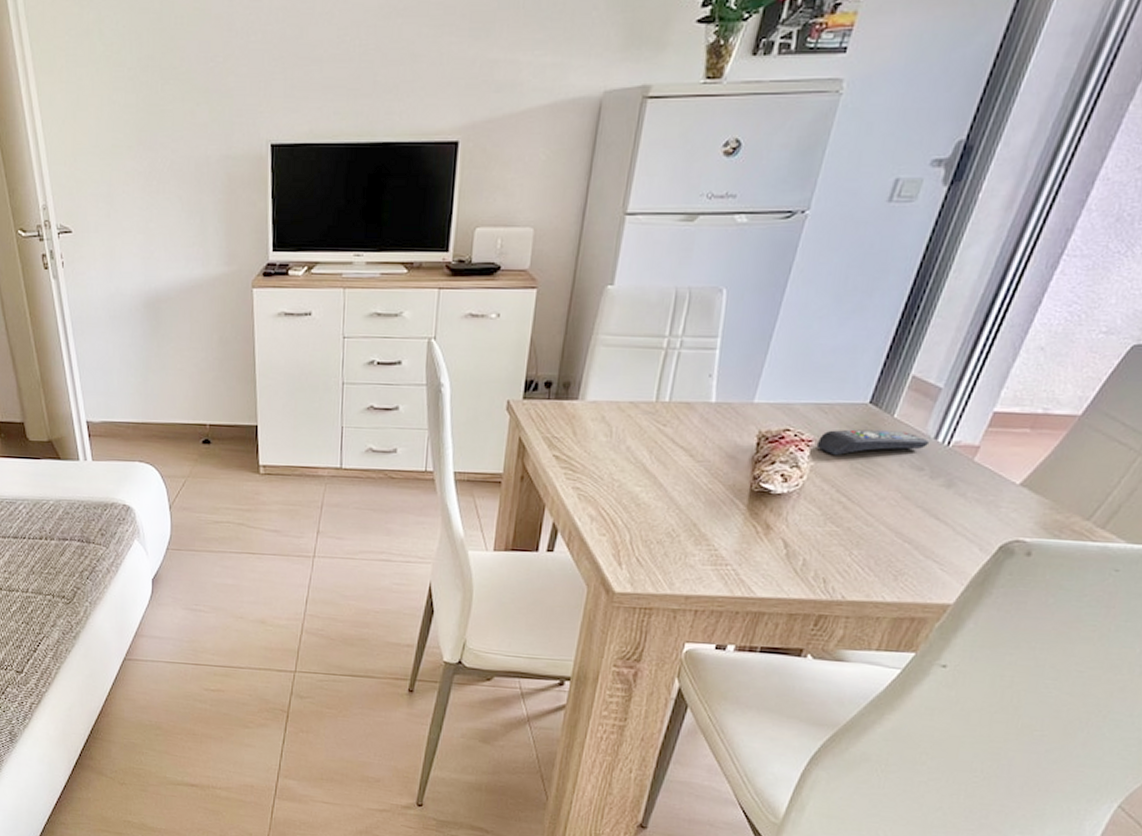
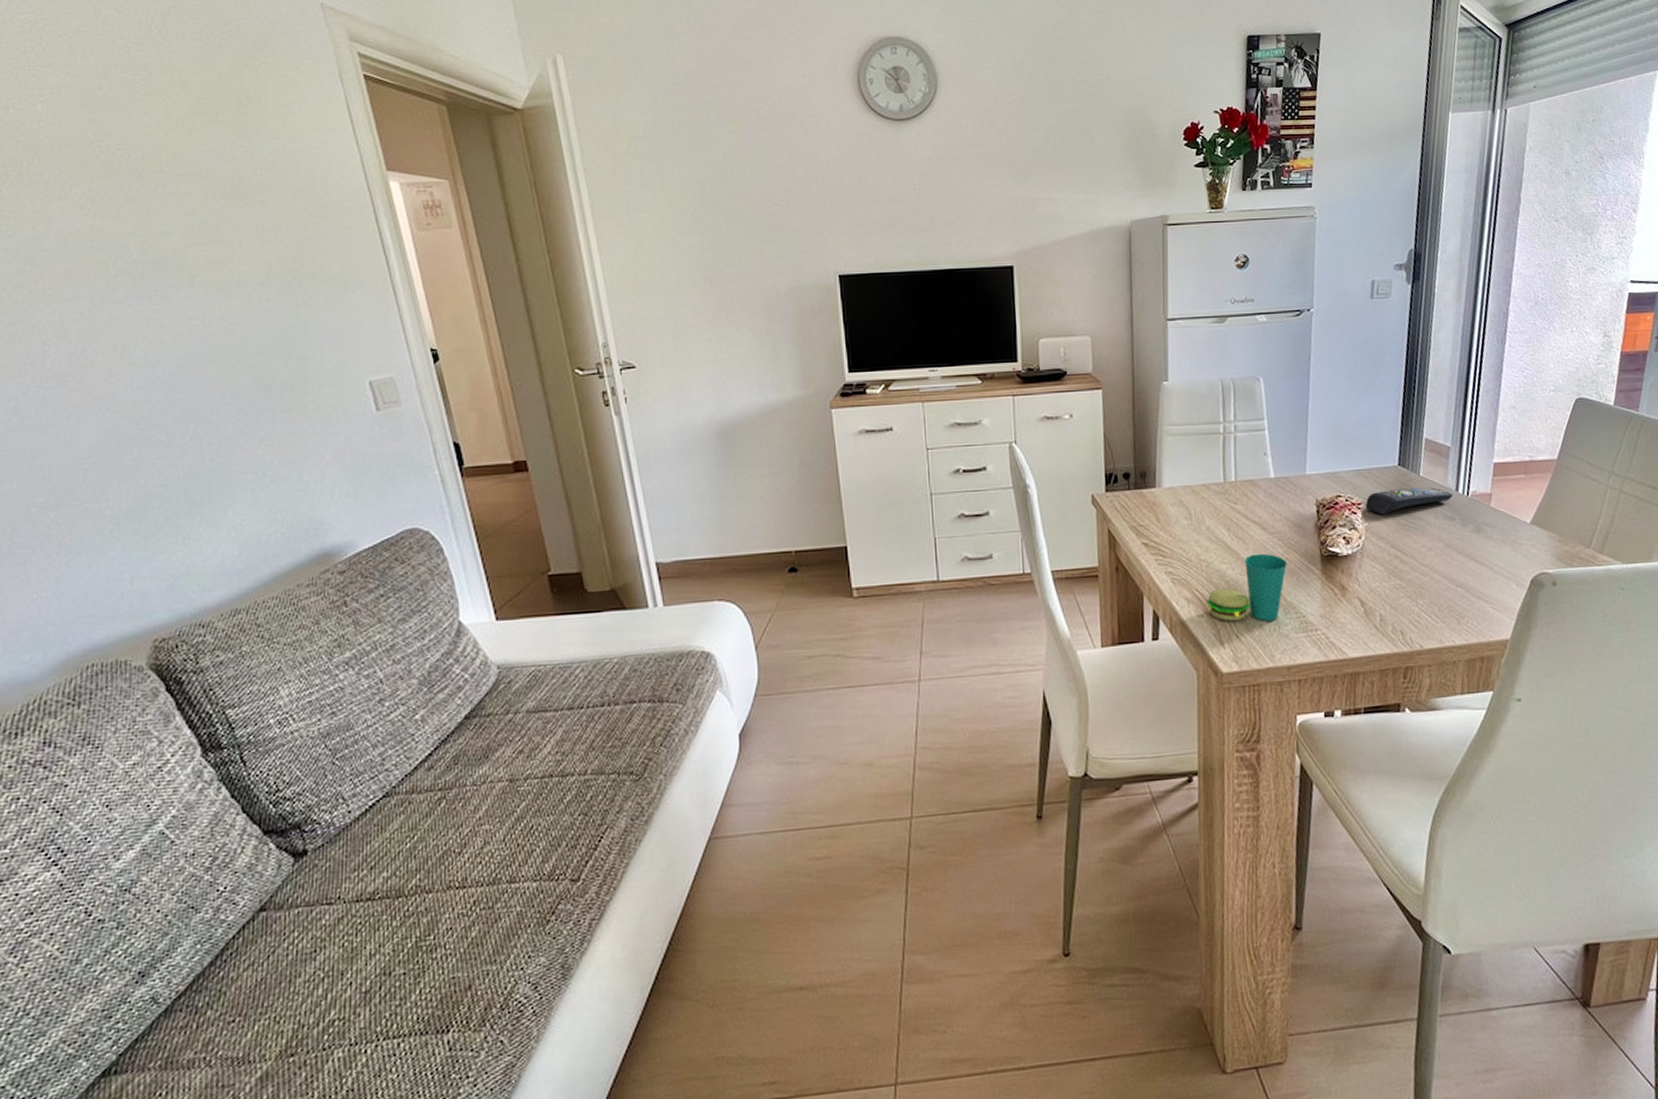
cup: none [611,480,709,549] -> present [1206,553,1287,622]

